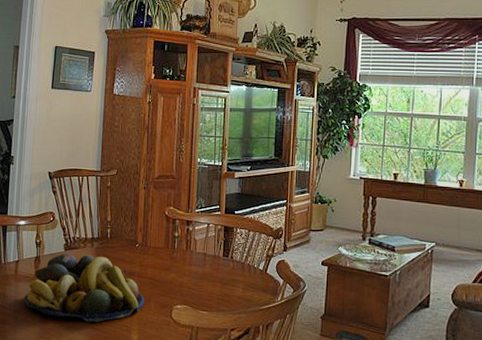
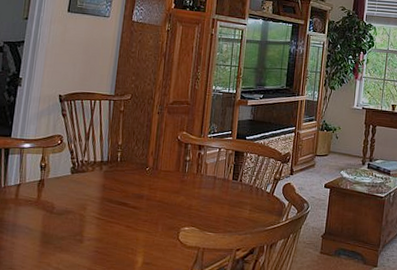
fruit bowl: present [24,253,144,323] -> none [24,177,152,246]

